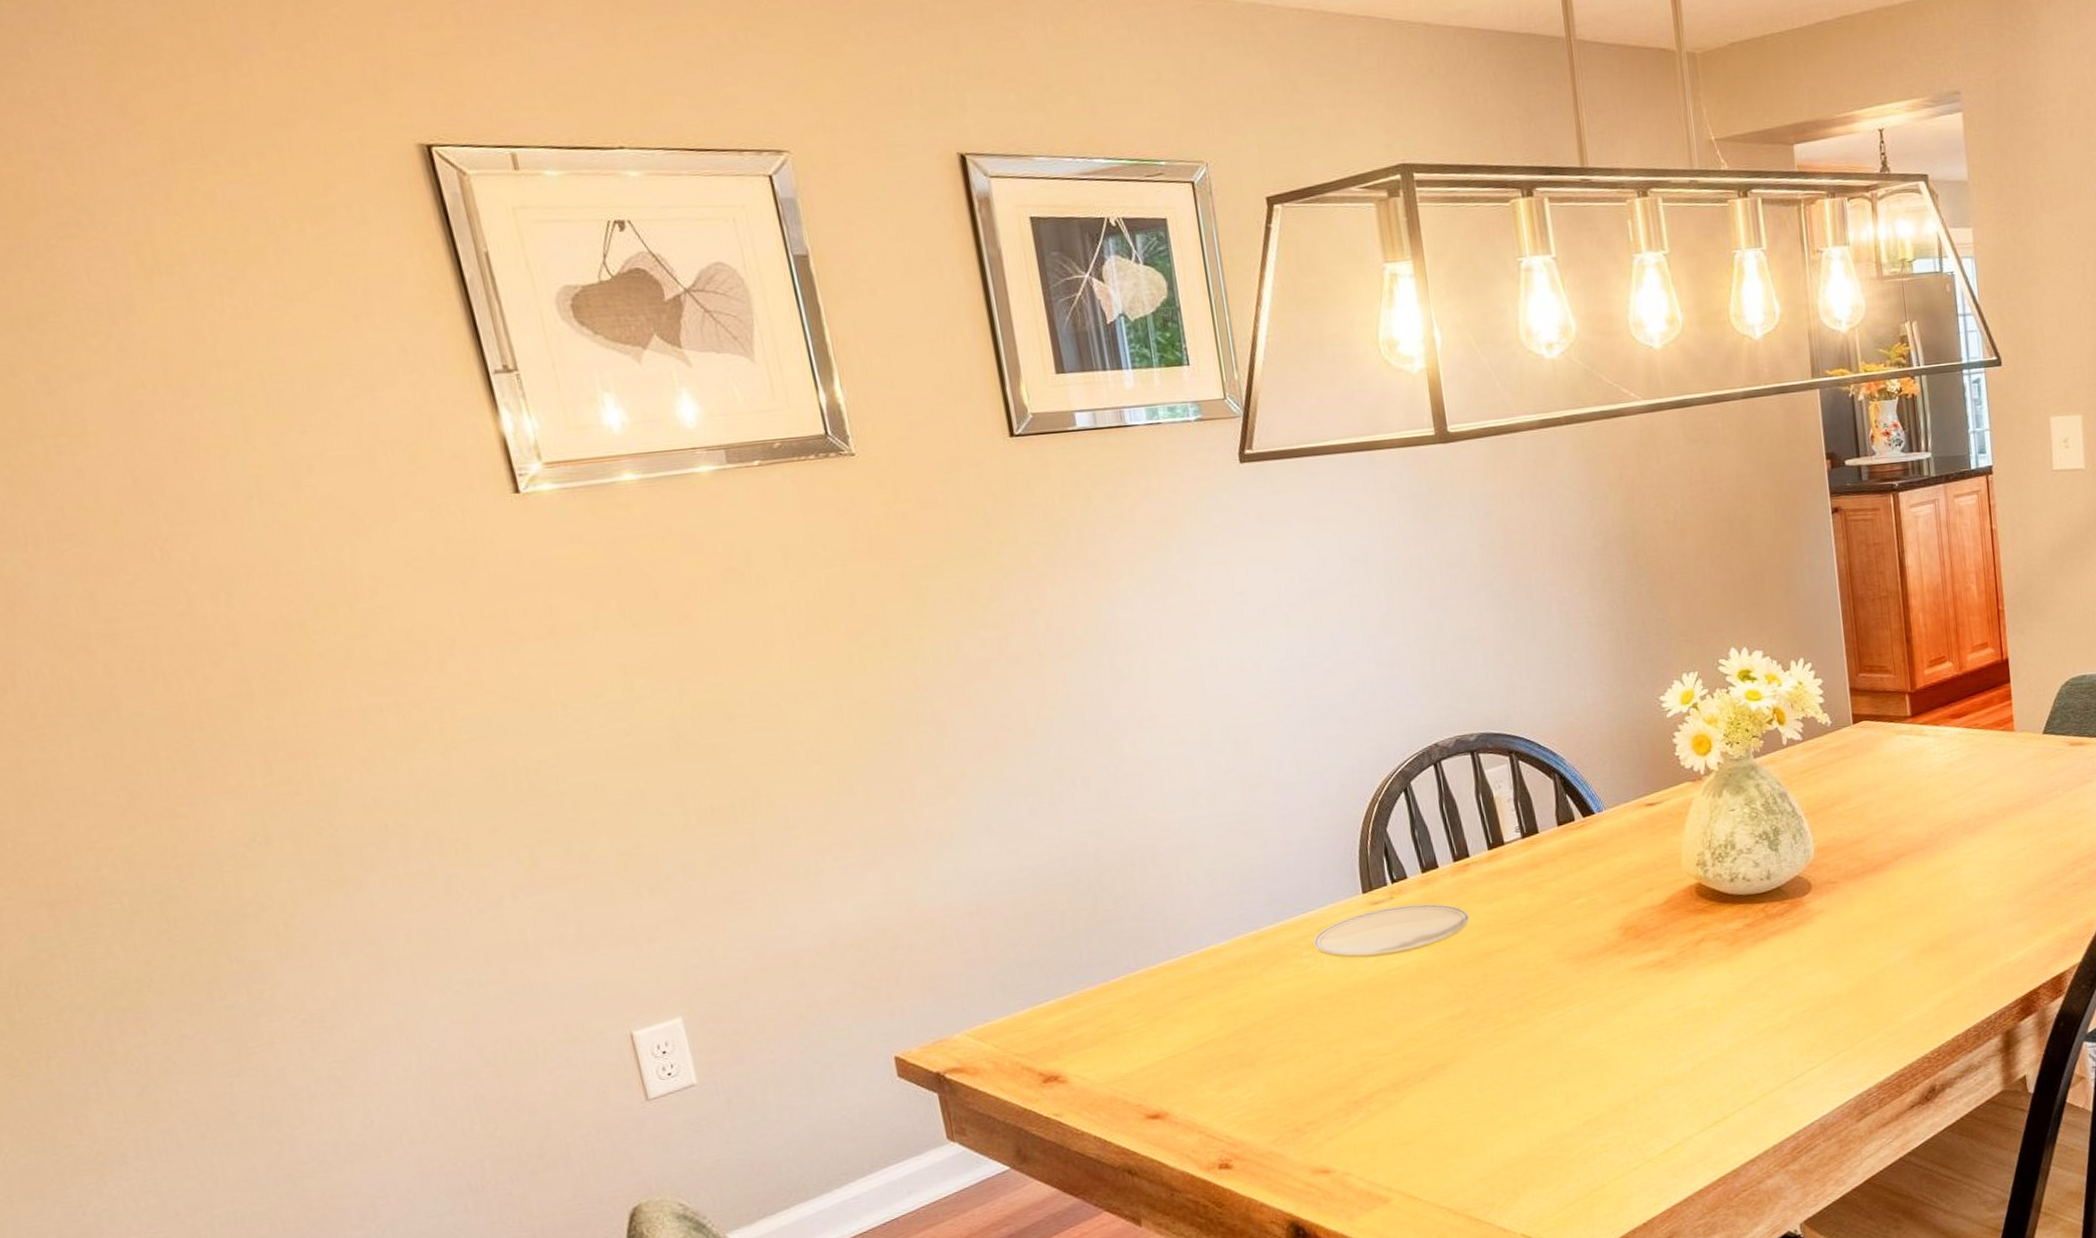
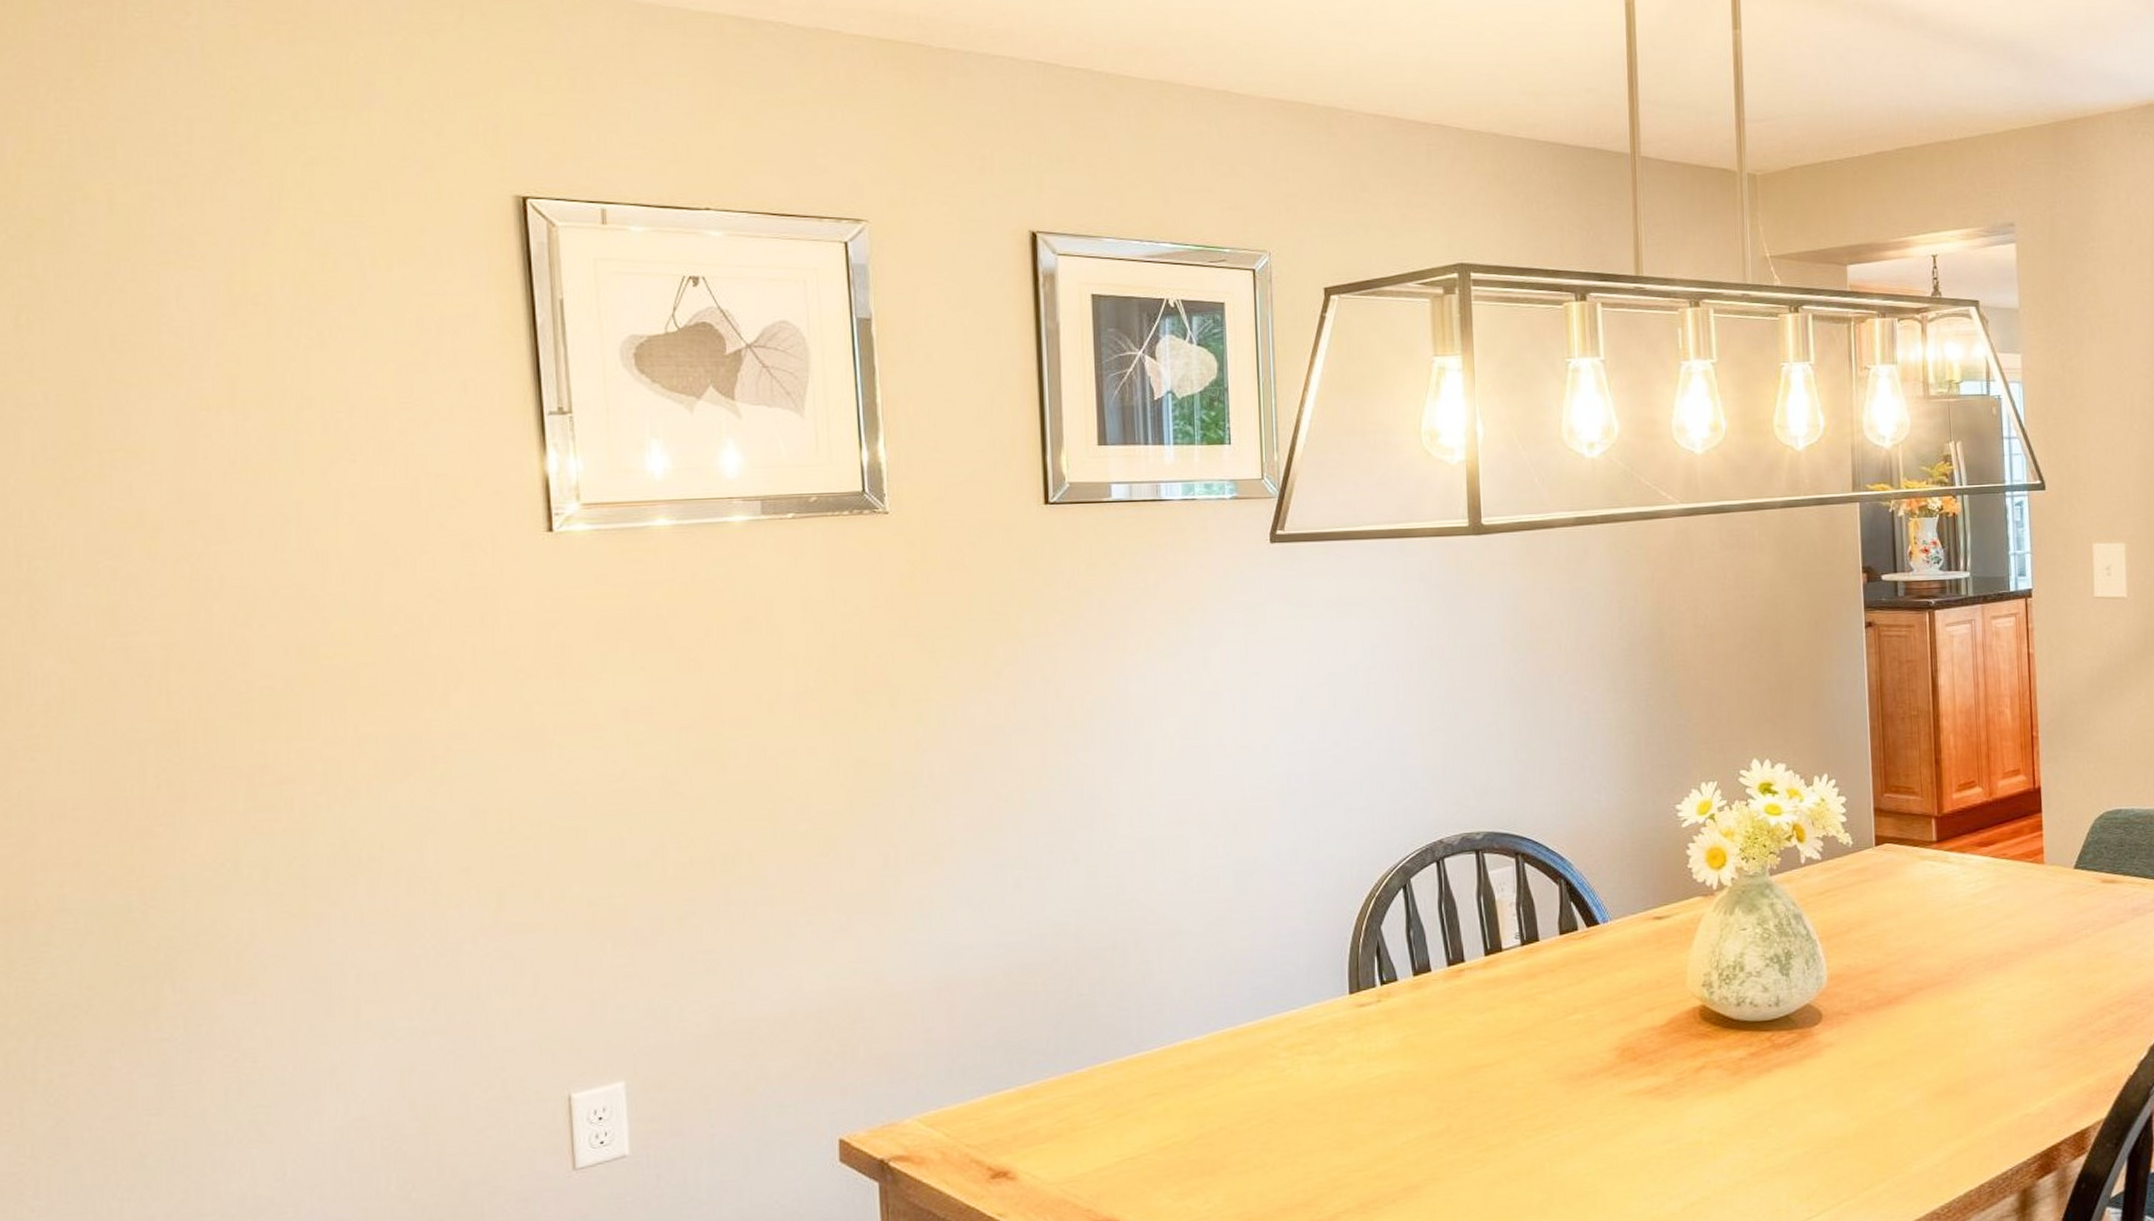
plate: present [1312,903,1470,958] -> none [1291,1009,1459,1064]

